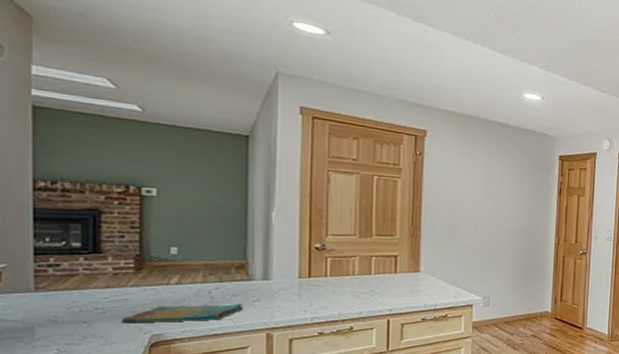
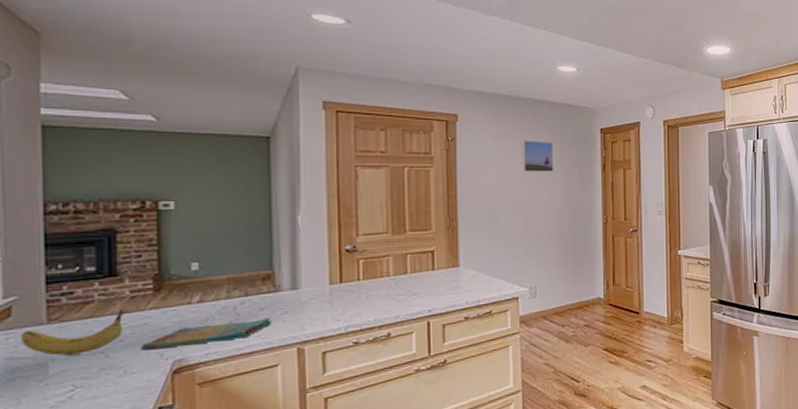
fruit: none [9,282,109,322] -> present [20,307,126,356]
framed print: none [483,160,515,192] -> present [521,141,554,172]

